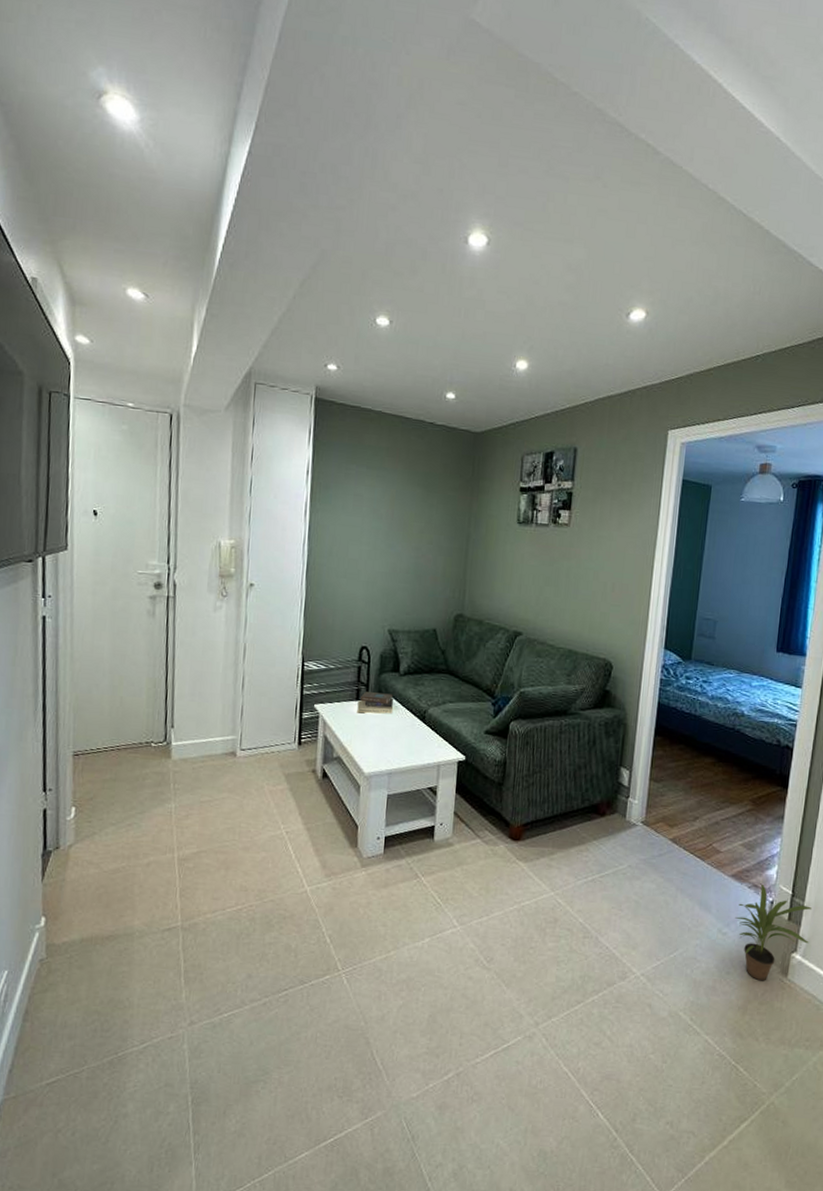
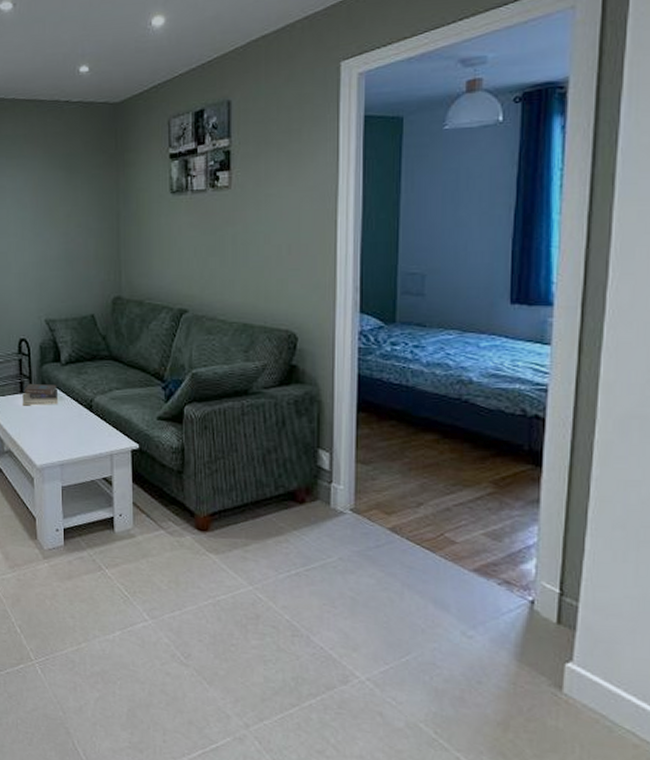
potted plant: present [735,884,812,981] -> none [483,580,590,694]

